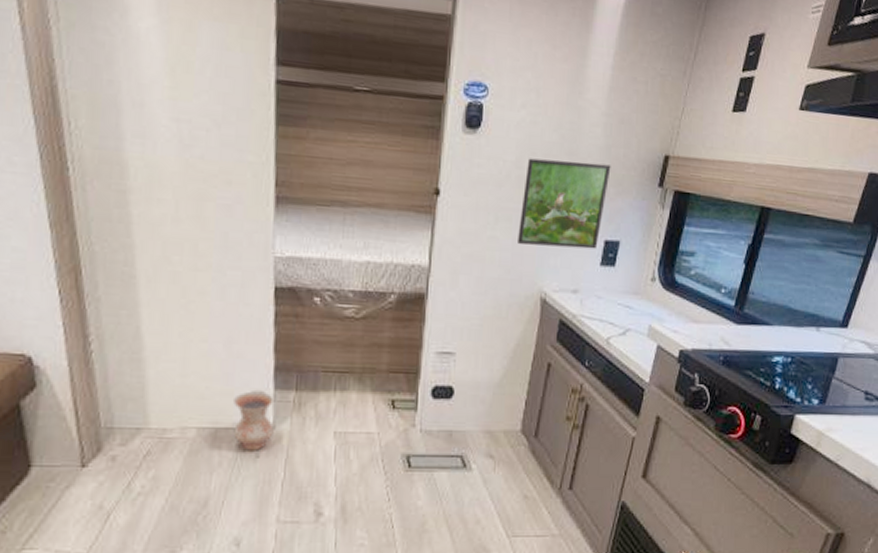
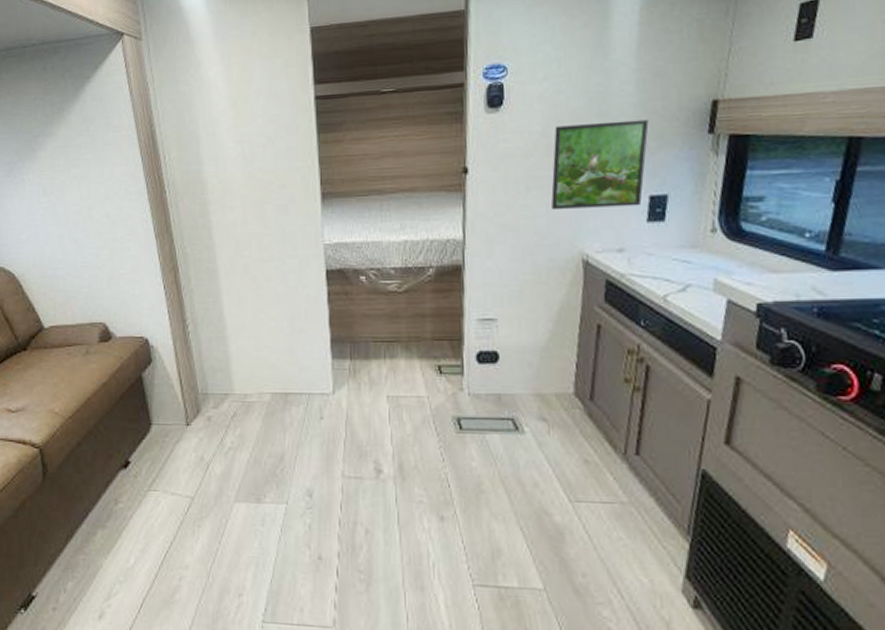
ceramic jug: present [233,389,274,451] -> none [299,359,334,413]

